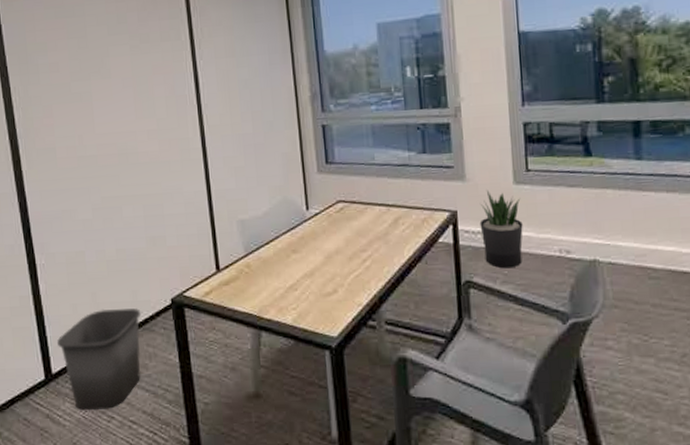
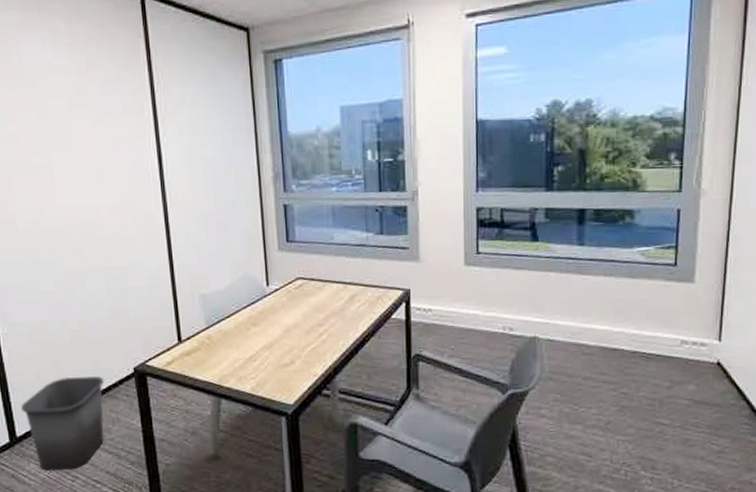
planter: present [479,190,523,269] -> none [431,270,471,344]

